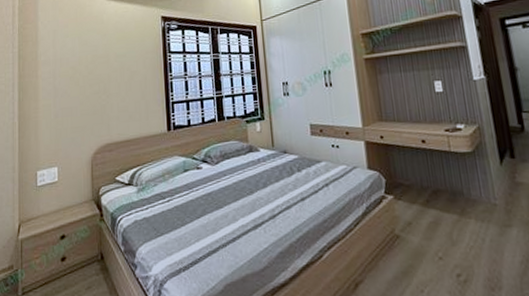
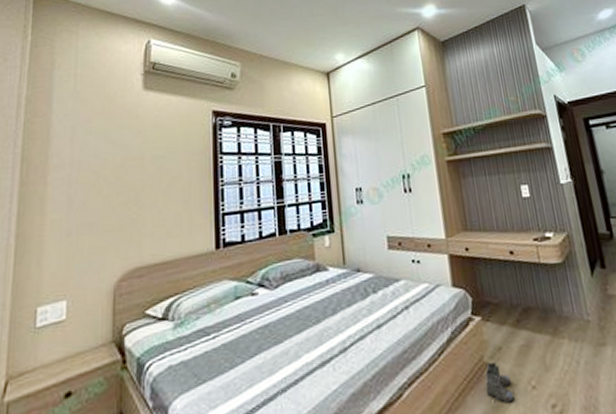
boots: none [396,234,422,270] -> present [485,361,515,403]

